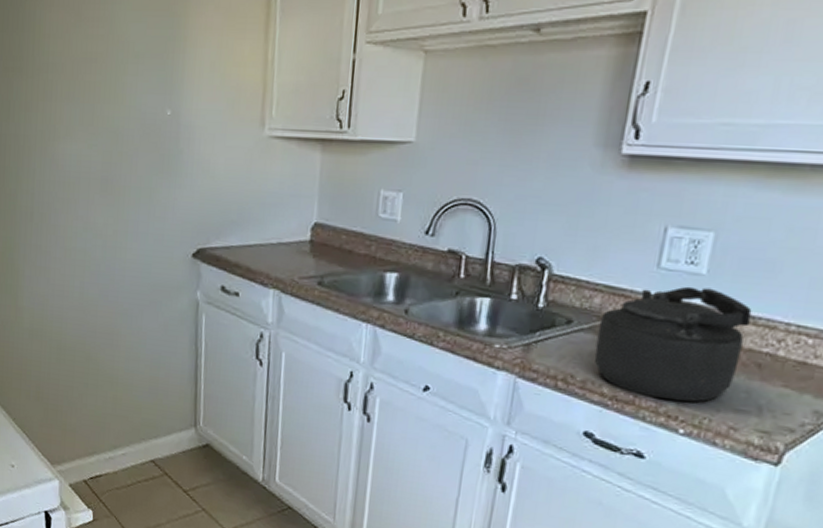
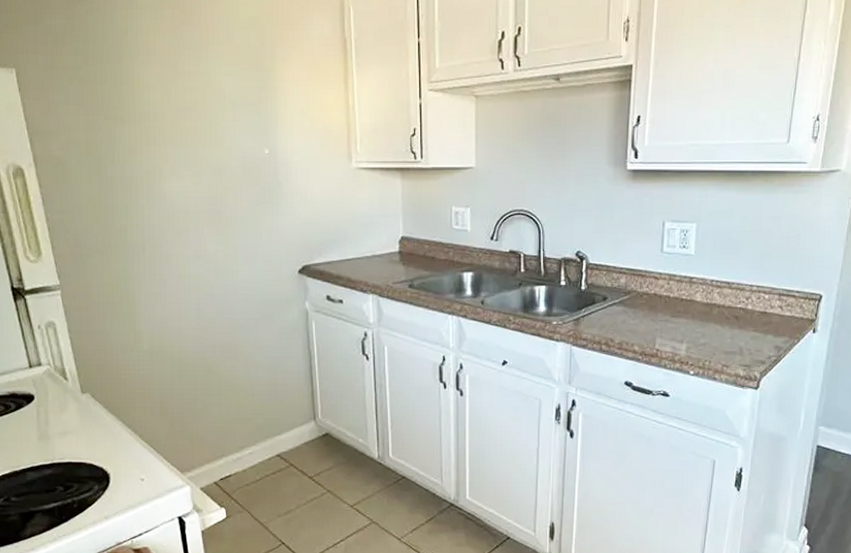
kettle: present [594,286,752,402] -> none [625,264,727,350]

